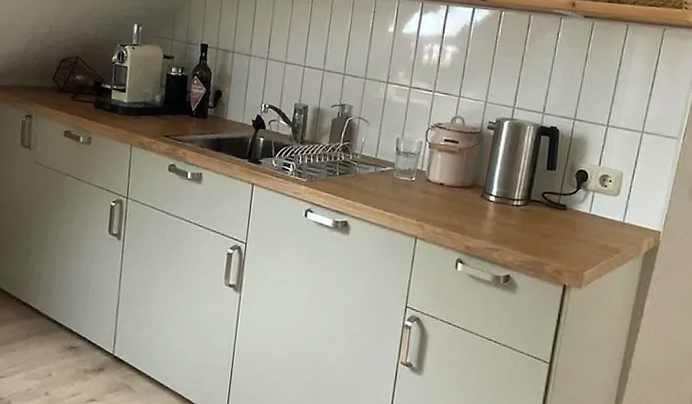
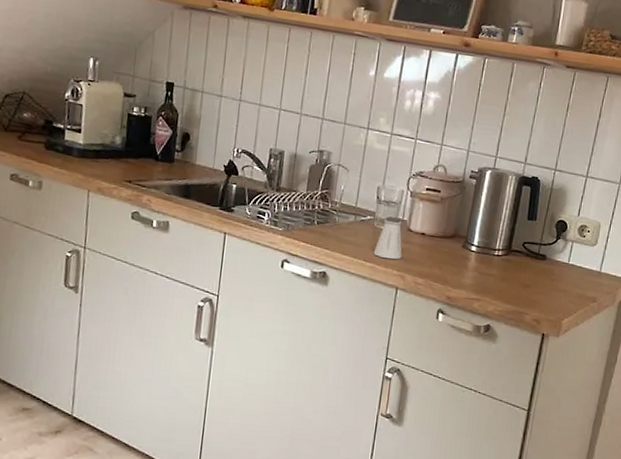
saltshaker: none [393,167,421,210] -> present [373,216,402,260]

